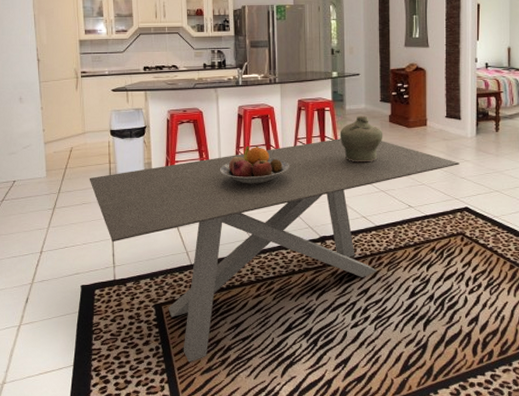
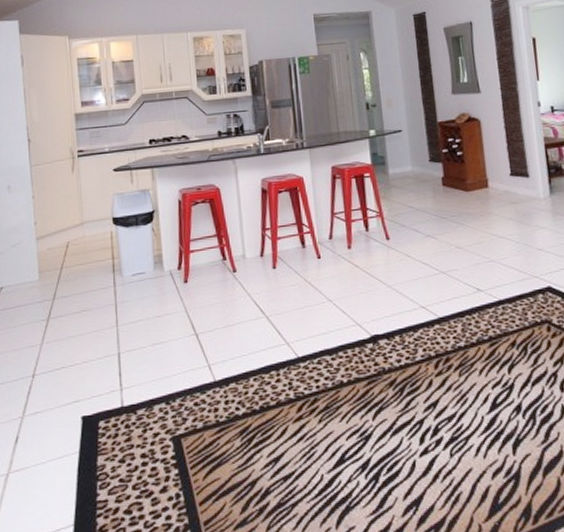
dining table: present [89,138,459,363] -> none [89,209,534,514]
fruit bowl: present [220,146,289,184] -> none [244,225,327,274]
jar: present [339,115,383,163] -> none [384,180,437,239]

